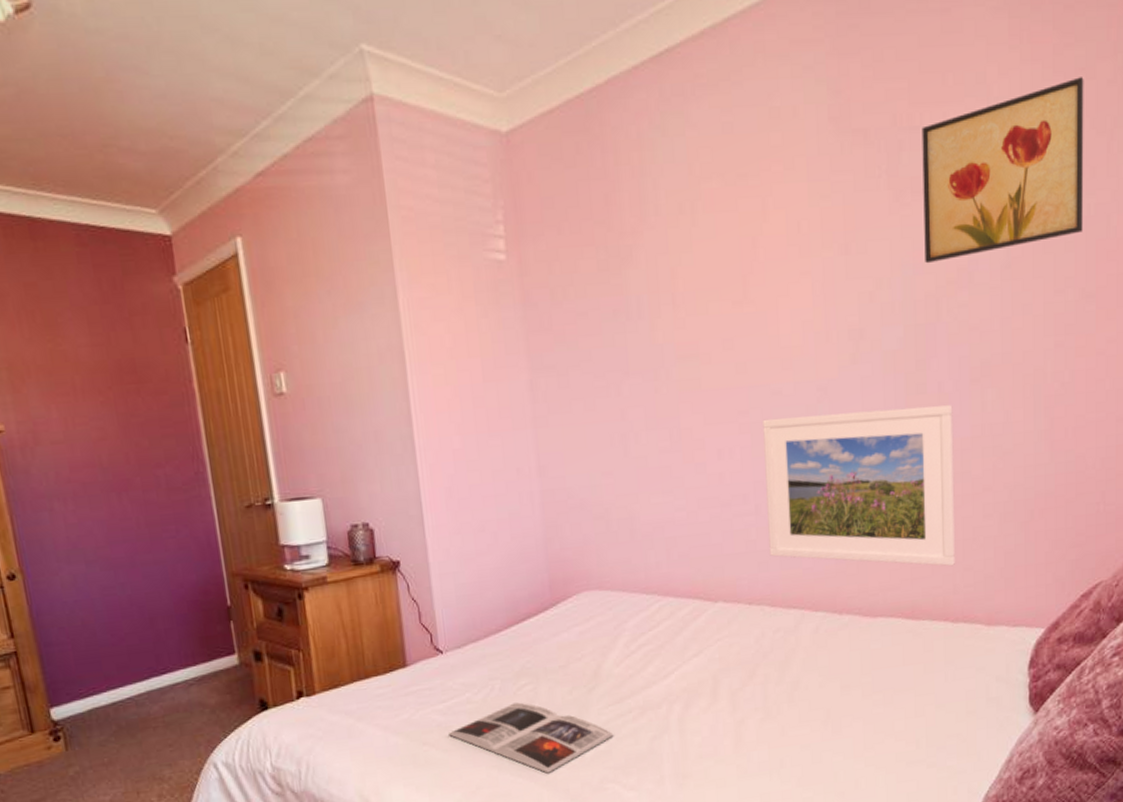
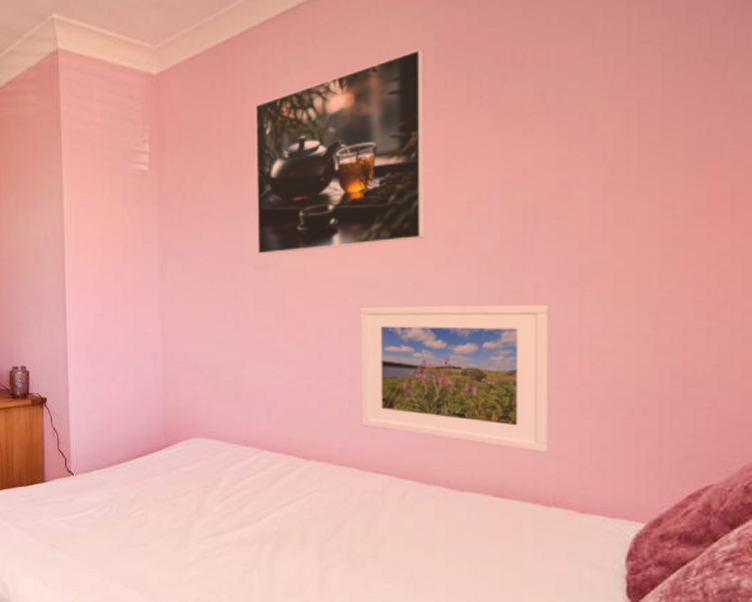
magazine: present [449,702,614,774] -> none [73,523,210,587]
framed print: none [630,107,827,364] -> present [255,49,424,255]
wall art: present [921,77,1084,264] -> none [524,16,696,180]

